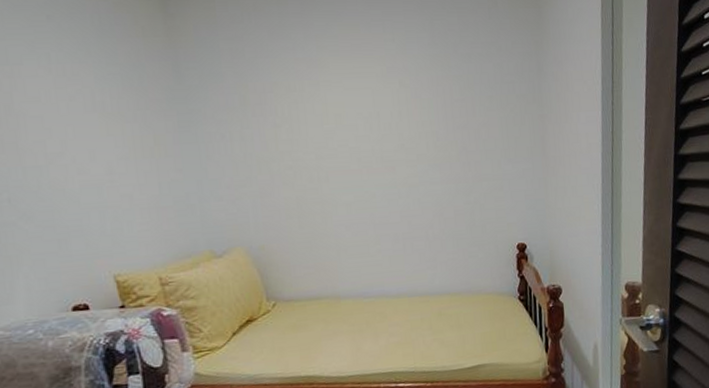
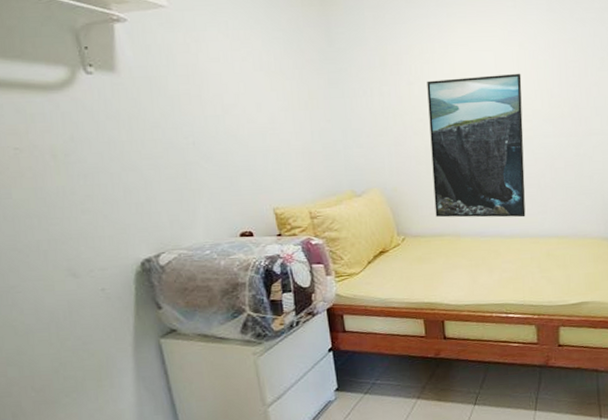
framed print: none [296,113,414,278] -> present [427,73,526,218]

